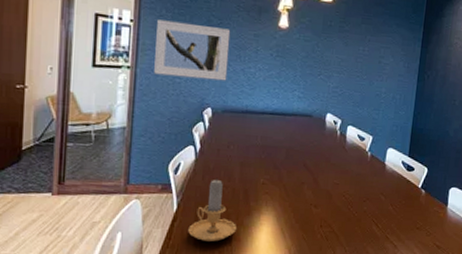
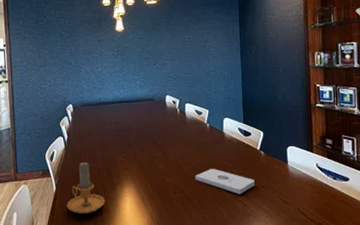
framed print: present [154,19,231,81] -> none [23,39,81,84]
notepad: none [345,203,410,235] -> present [195,169,255,194]

